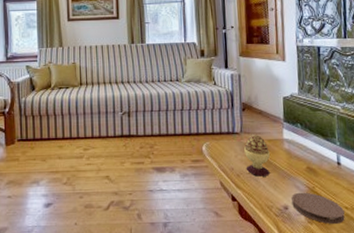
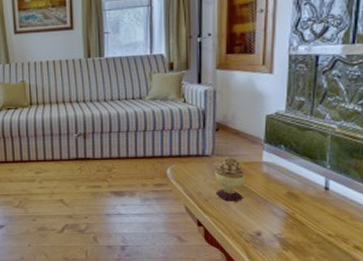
coaster: present [291,192,345,224] -> none [266,218,327,251]

